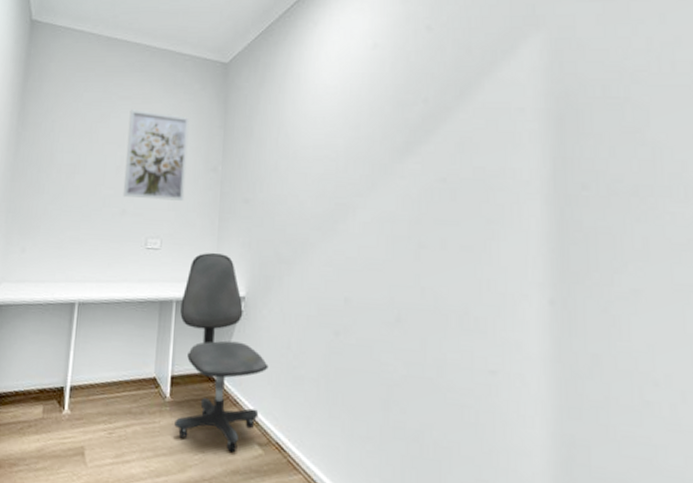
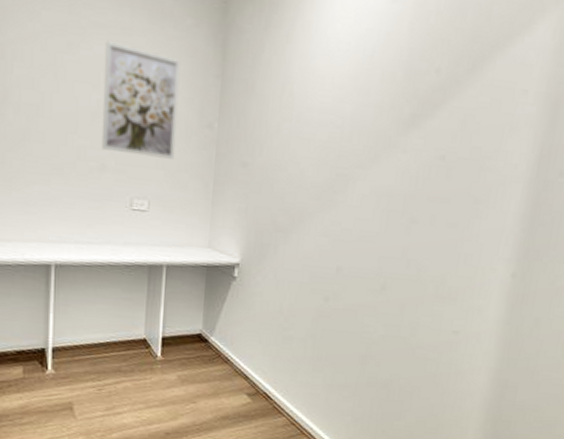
office chair: present [174,253,269,453] -> none [166,217,260,402]

